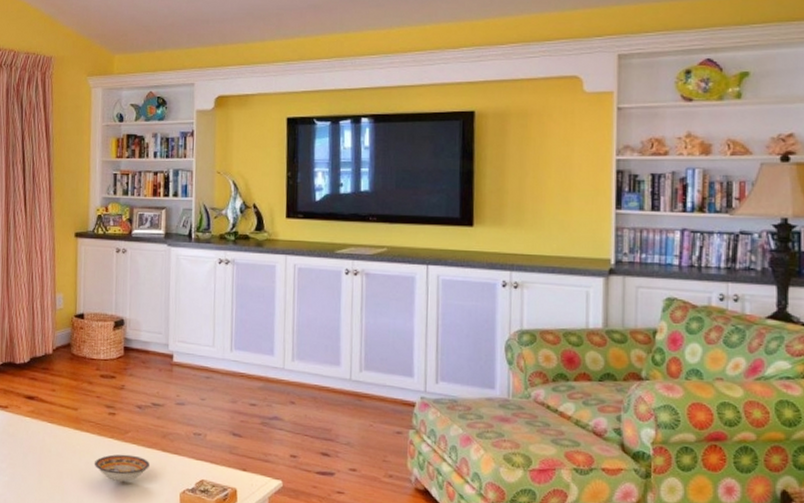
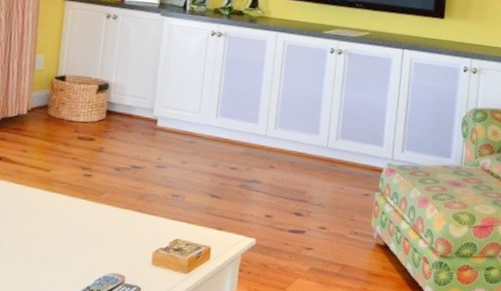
bowl: present [94,454,150,483] -> none [63,215,124,243]

